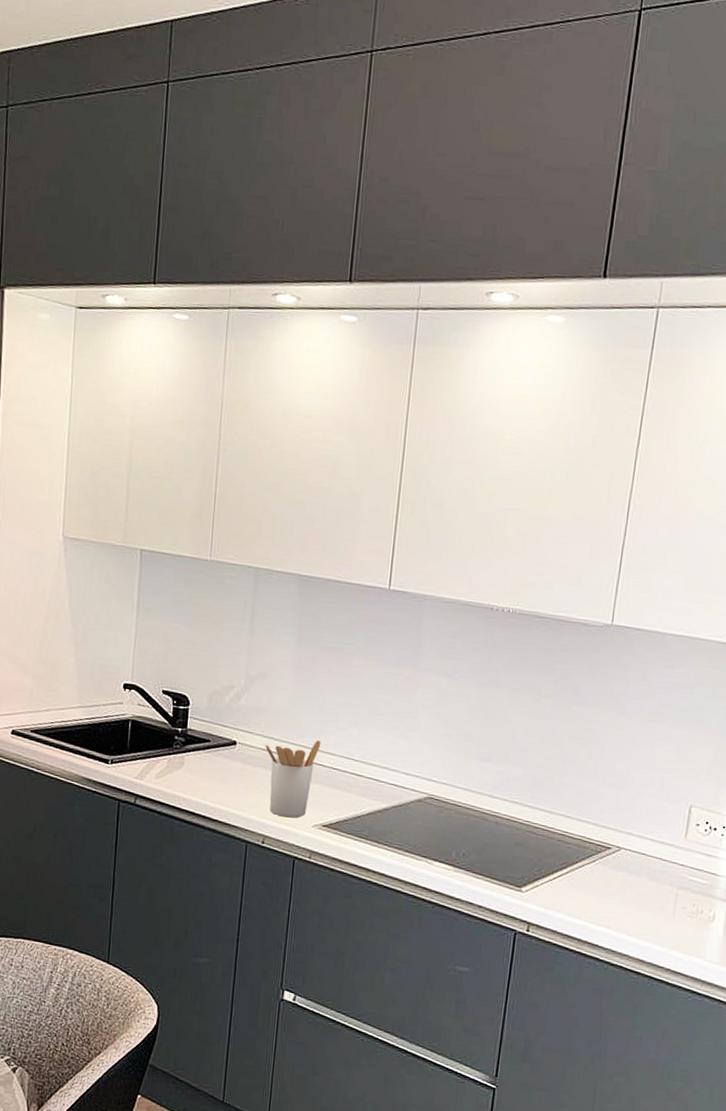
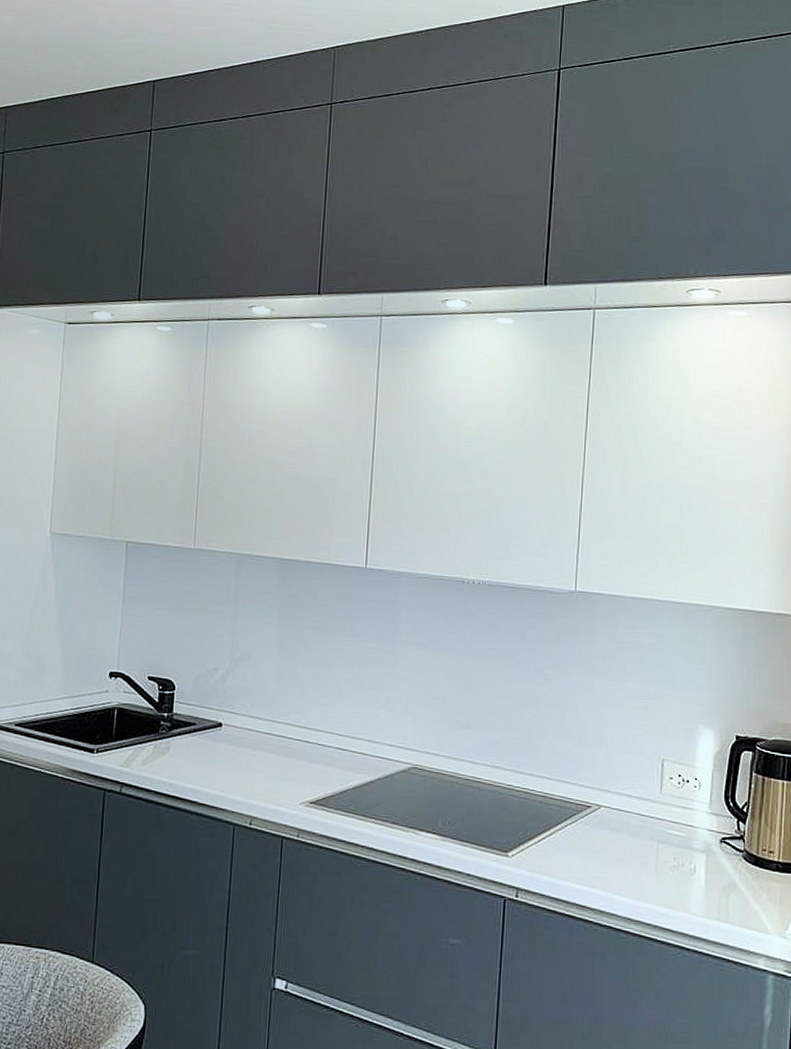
utensil holder: present [265,740,321,817] -> none [251,717,306,797]

